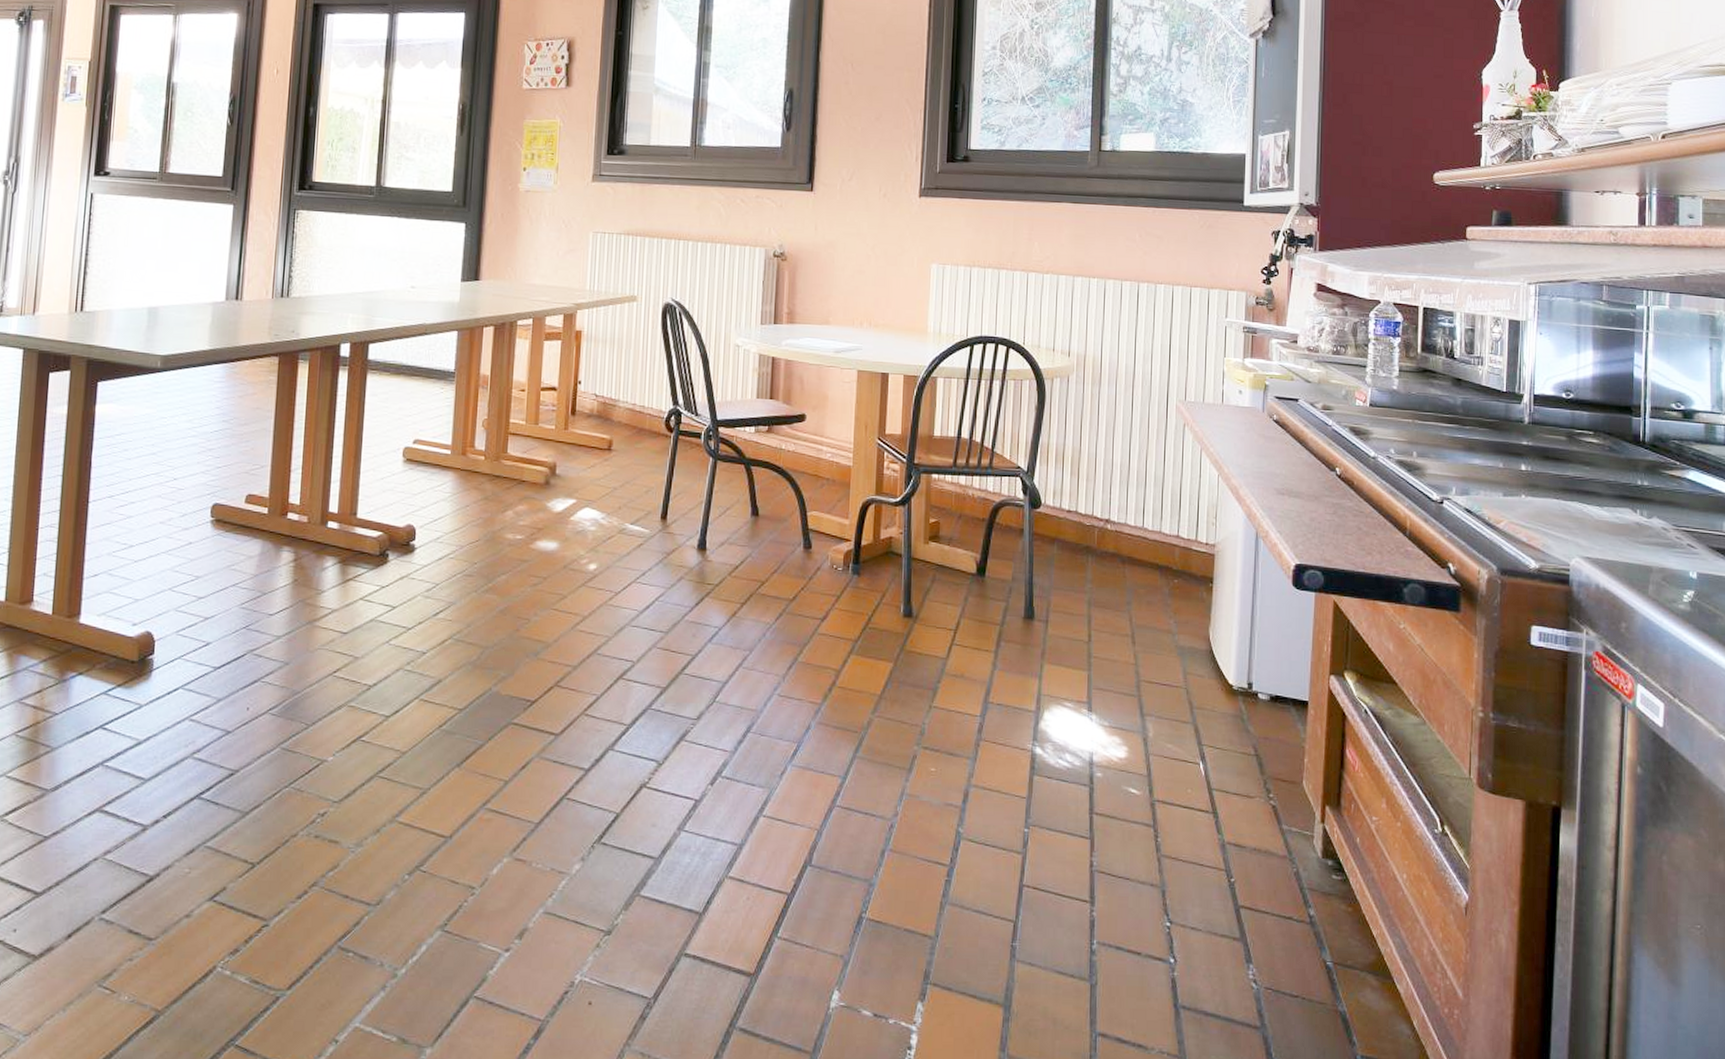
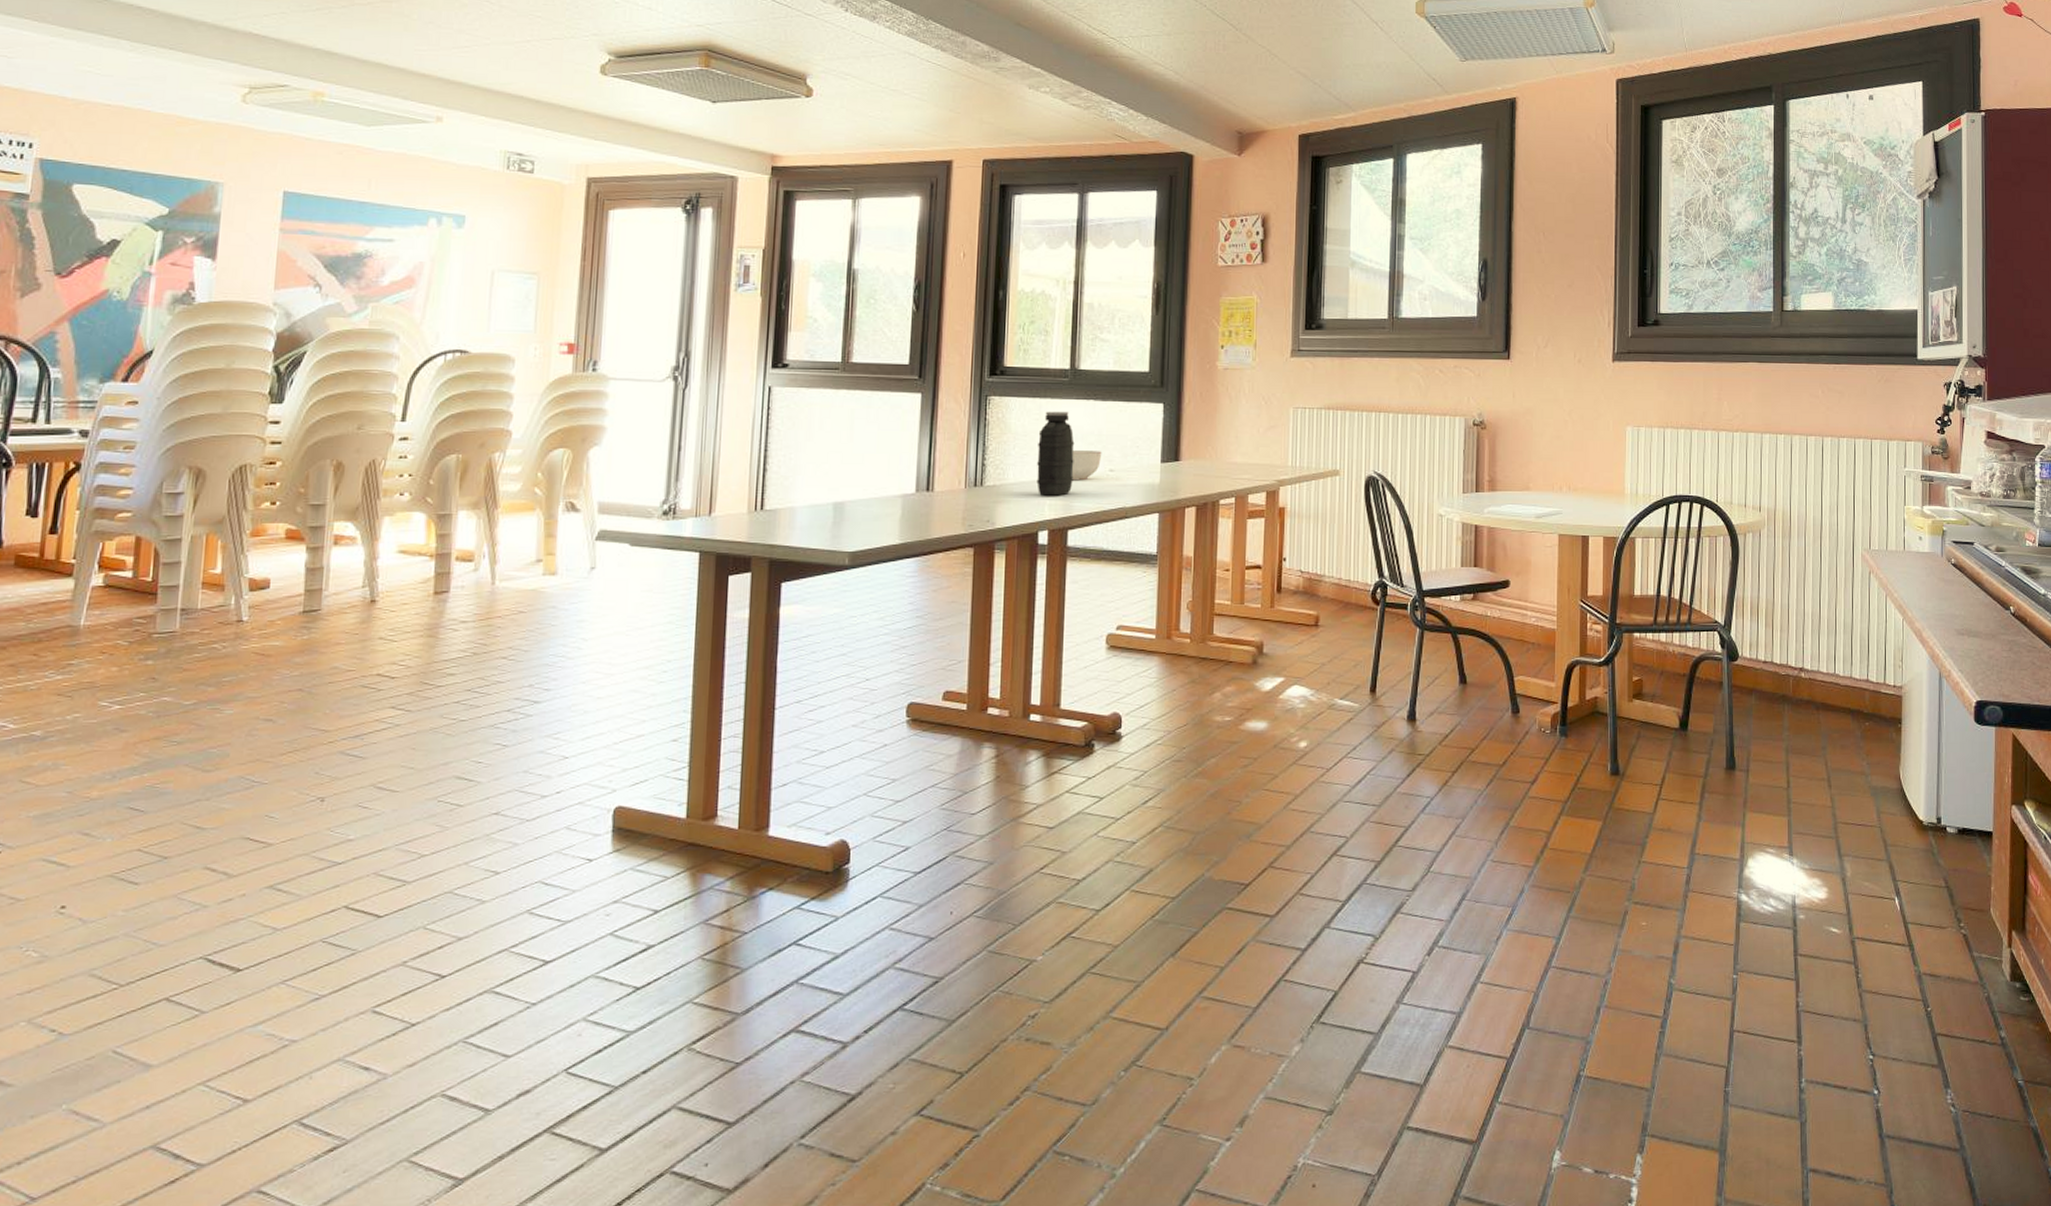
water jug: none [340,227,378,310] -> present [1036,411,1075,496]
bowl: none [374,266,405,296] -> present [1072,450,1102,481]

